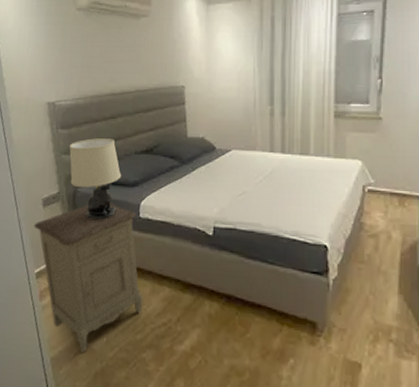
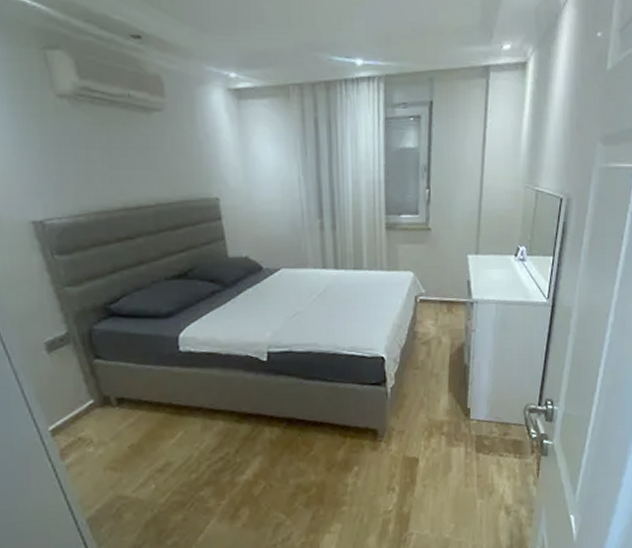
nightstand: present [33,203,143,353] -> none [37,339,195,506]
table lamp: present [69,138,122,220] -> none [73,264,151,360]

